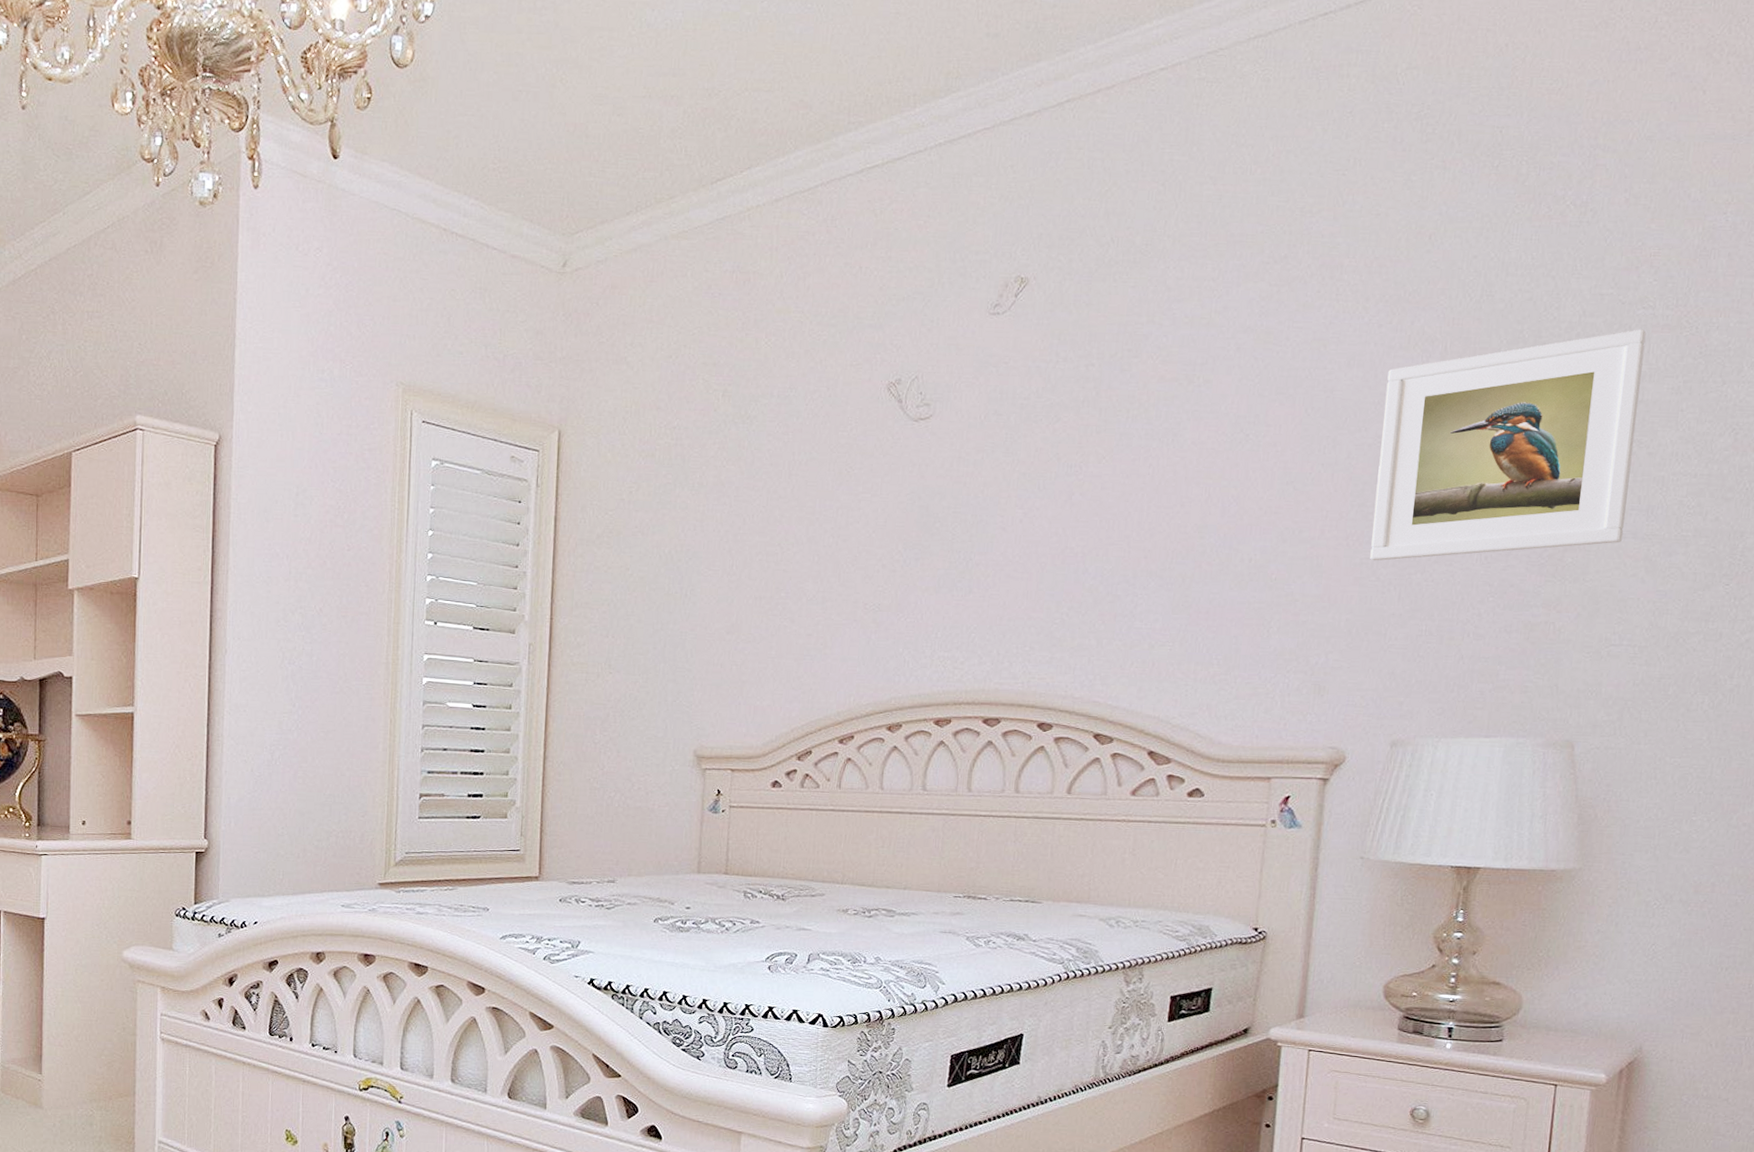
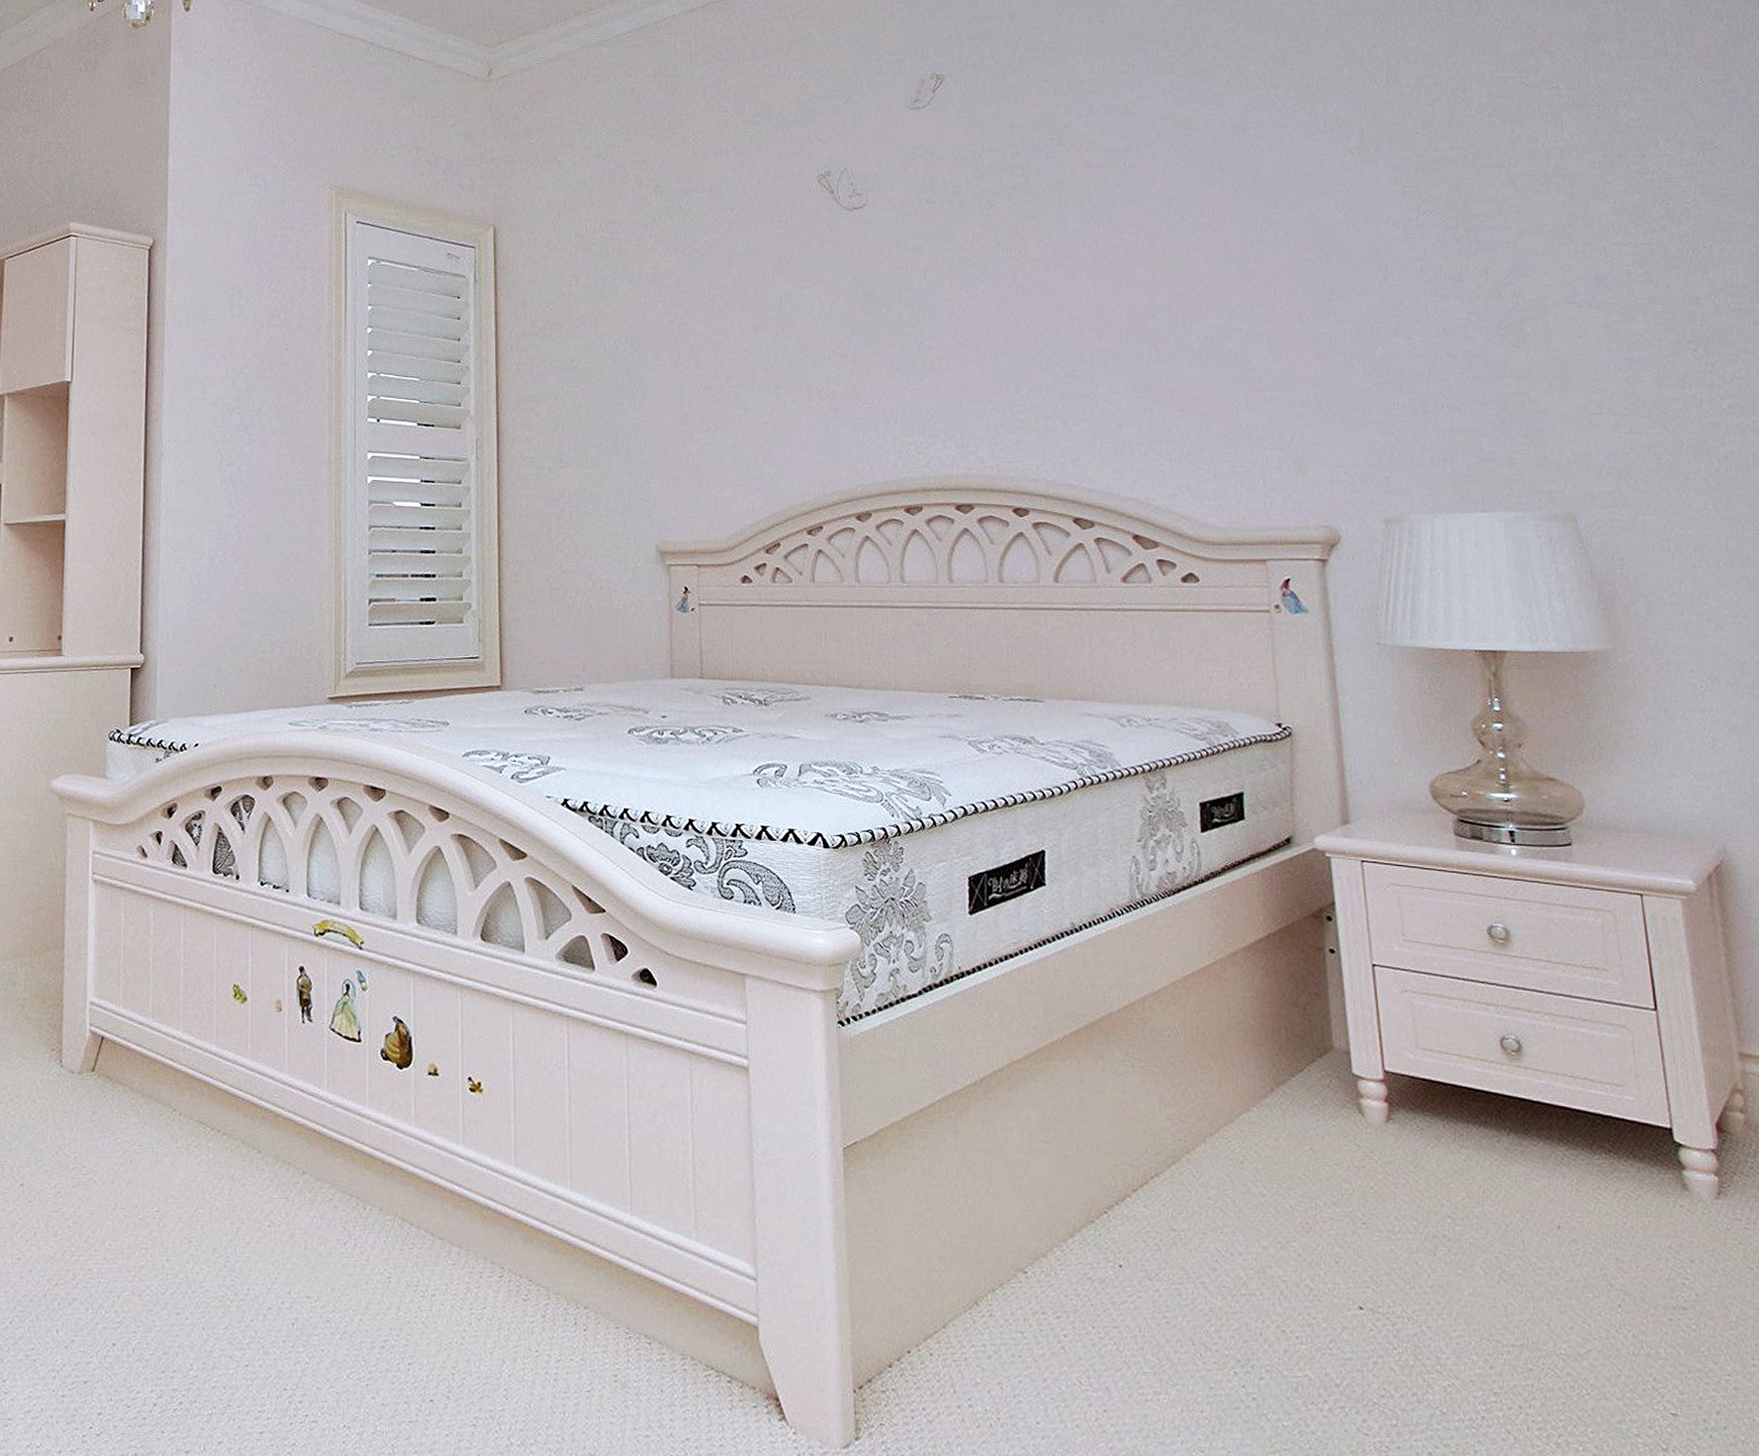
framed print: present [1370,329,1646,561] -> none [1310,108,1579,336]

